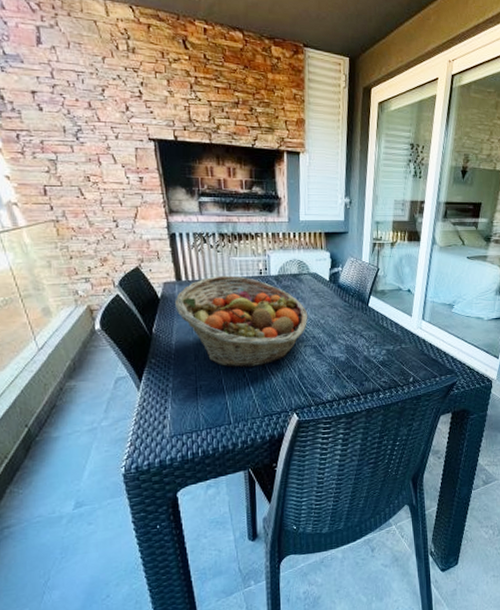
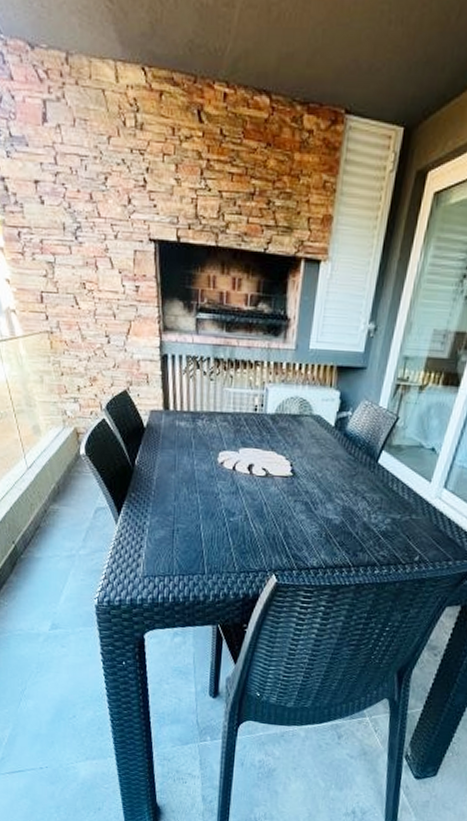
fruit basket: present [175,275,308,368] -> none [160,408,304,517]

